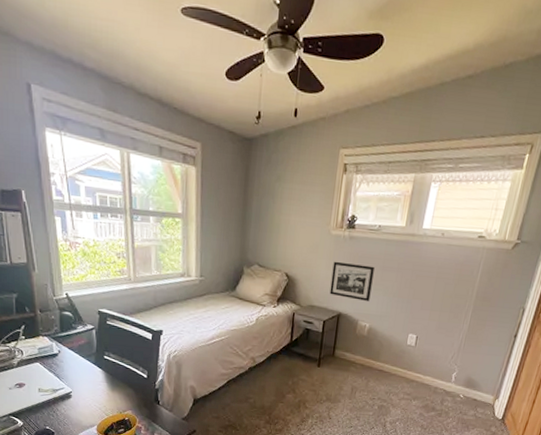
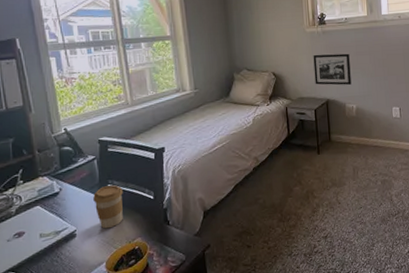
coffee cup: none [90,356,118,397] -> present [93,184,123,229]

